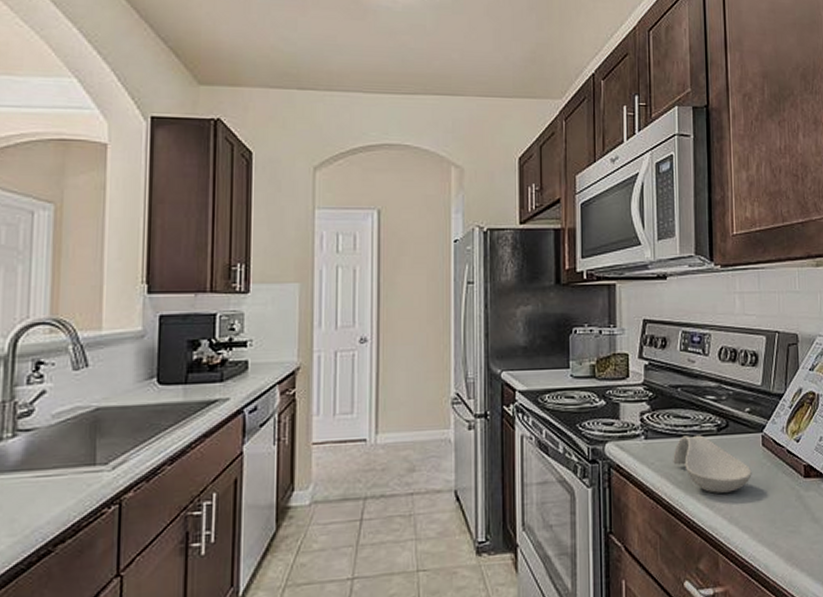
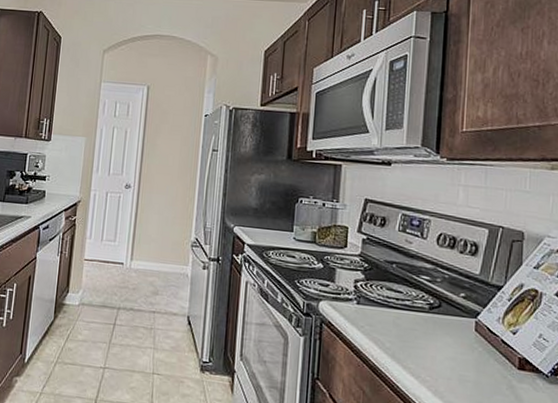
spoon rest: present [673,435,752,493] -> none [382,307,462,368]

